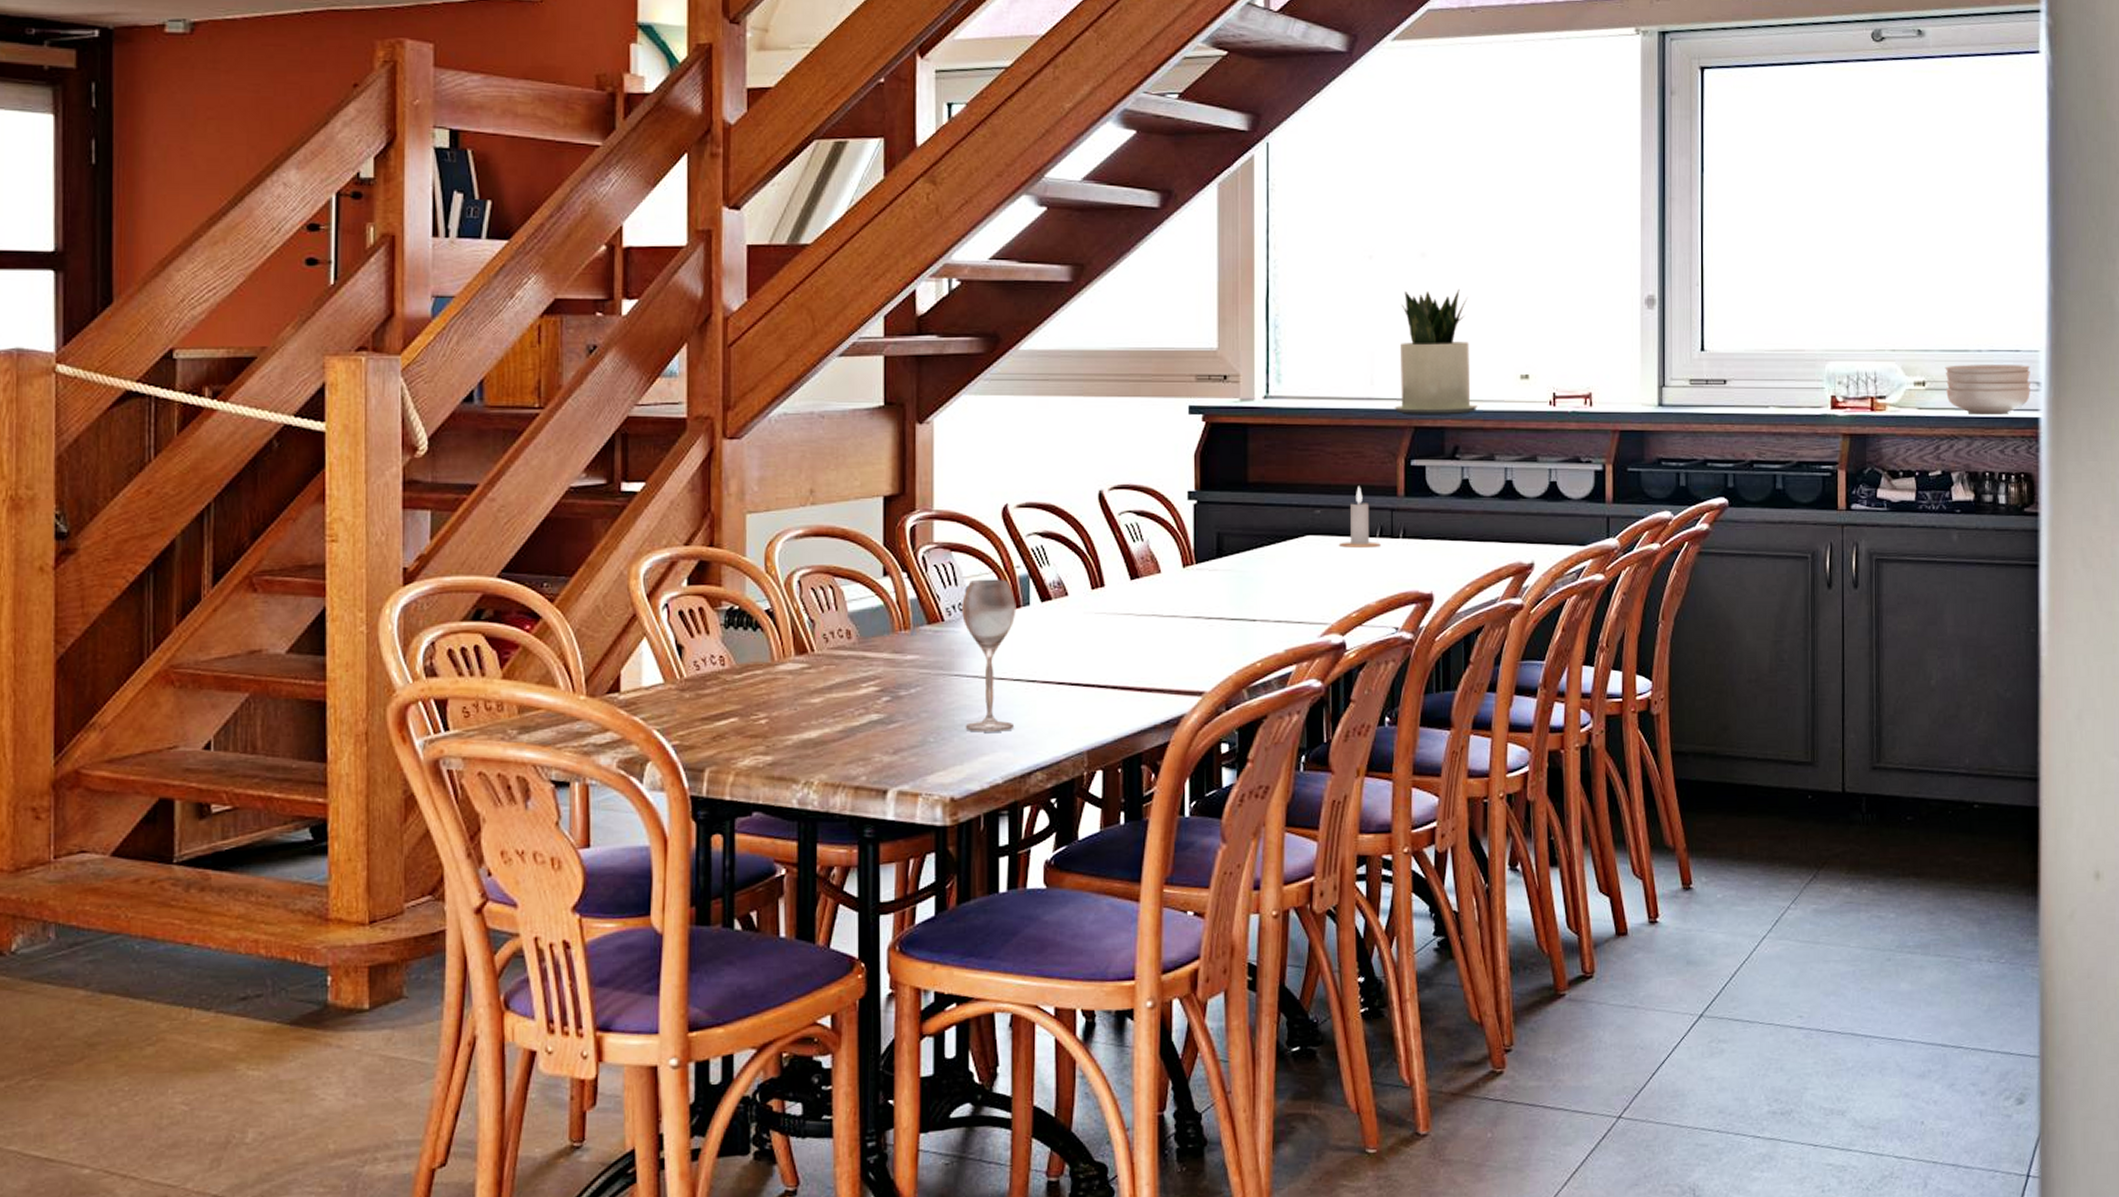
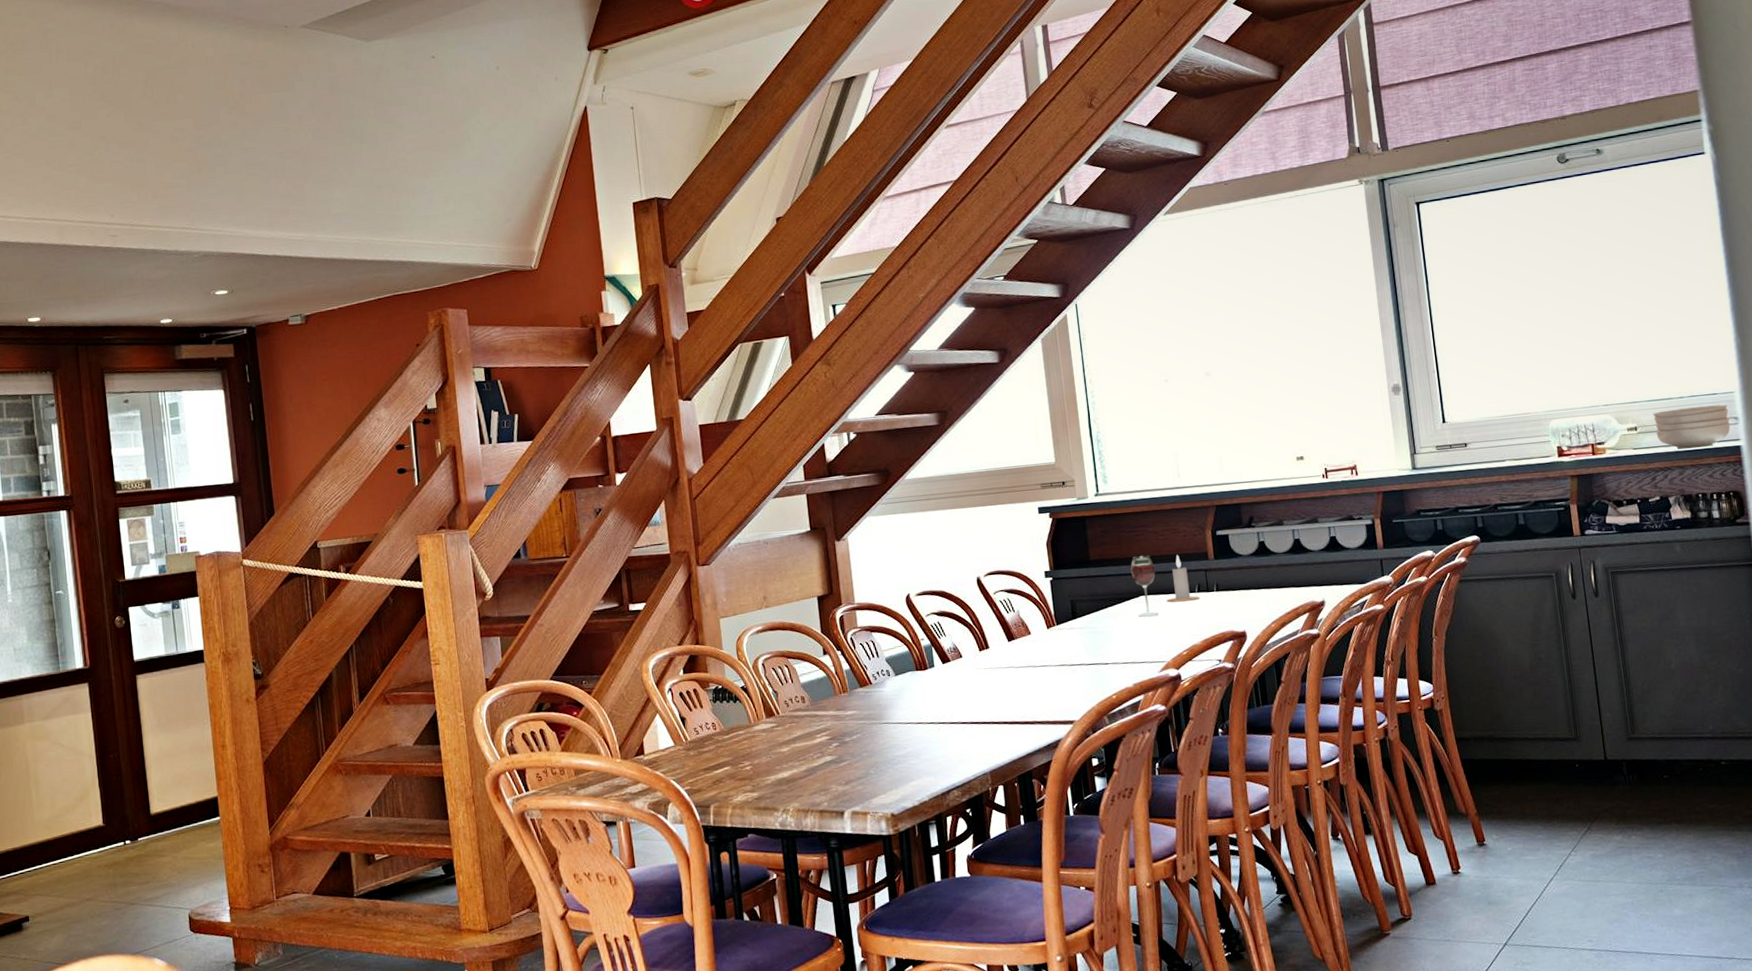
wineglass: present [962,579,1016,733] -> none [883,649,933,764]
wineglass: none [1298,482,1328,564] -> present [1130,555,1159,618]
planter: present [1394,289,1478,415] -> none [1195,397,1265,498]

